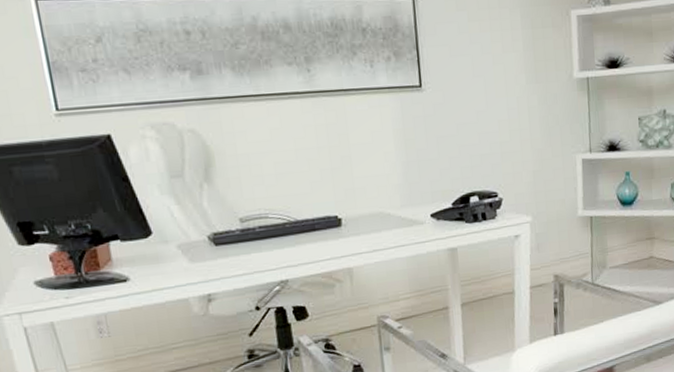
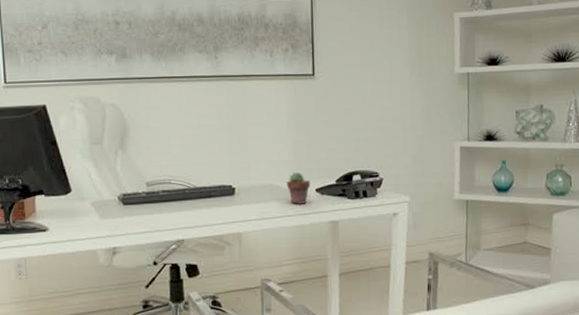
potted succulent: none [398,197,425,233] -> present [286,172,311,204]

